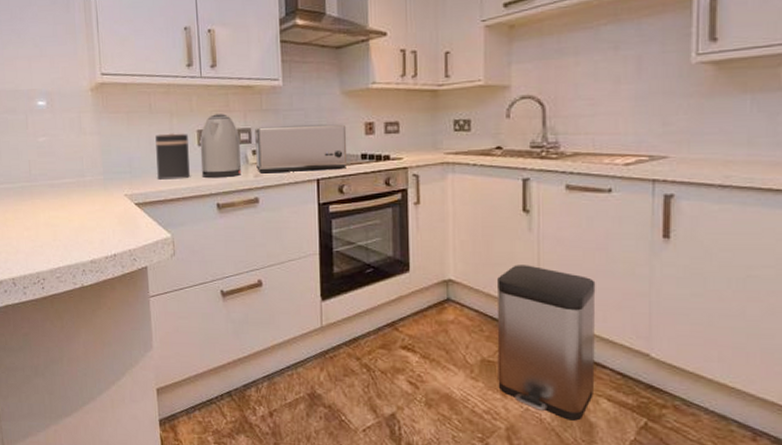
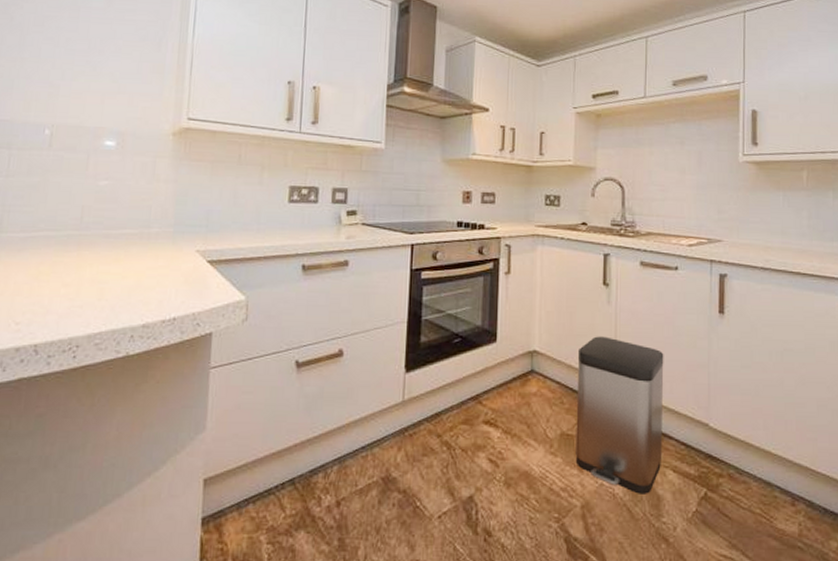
cylinder: present [155,133,190,180] -> none [237,187,279,237]
kettle: present [200,114,242,177] -> none [288,171,335,237]
toaster: present [255,124,348,174] -> none [349,188,445,236]

